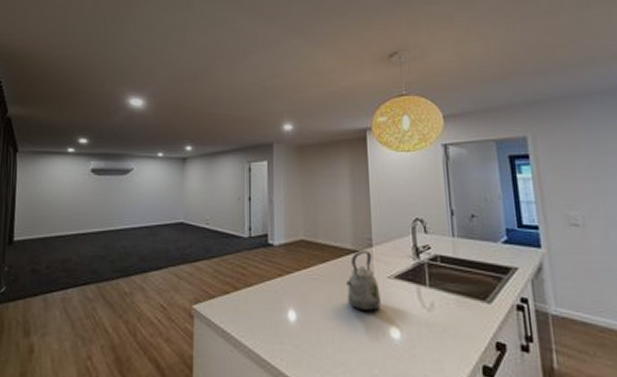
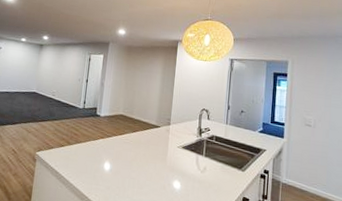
kettle: present [346,251,381,312] -> none [147,126,171,169]

